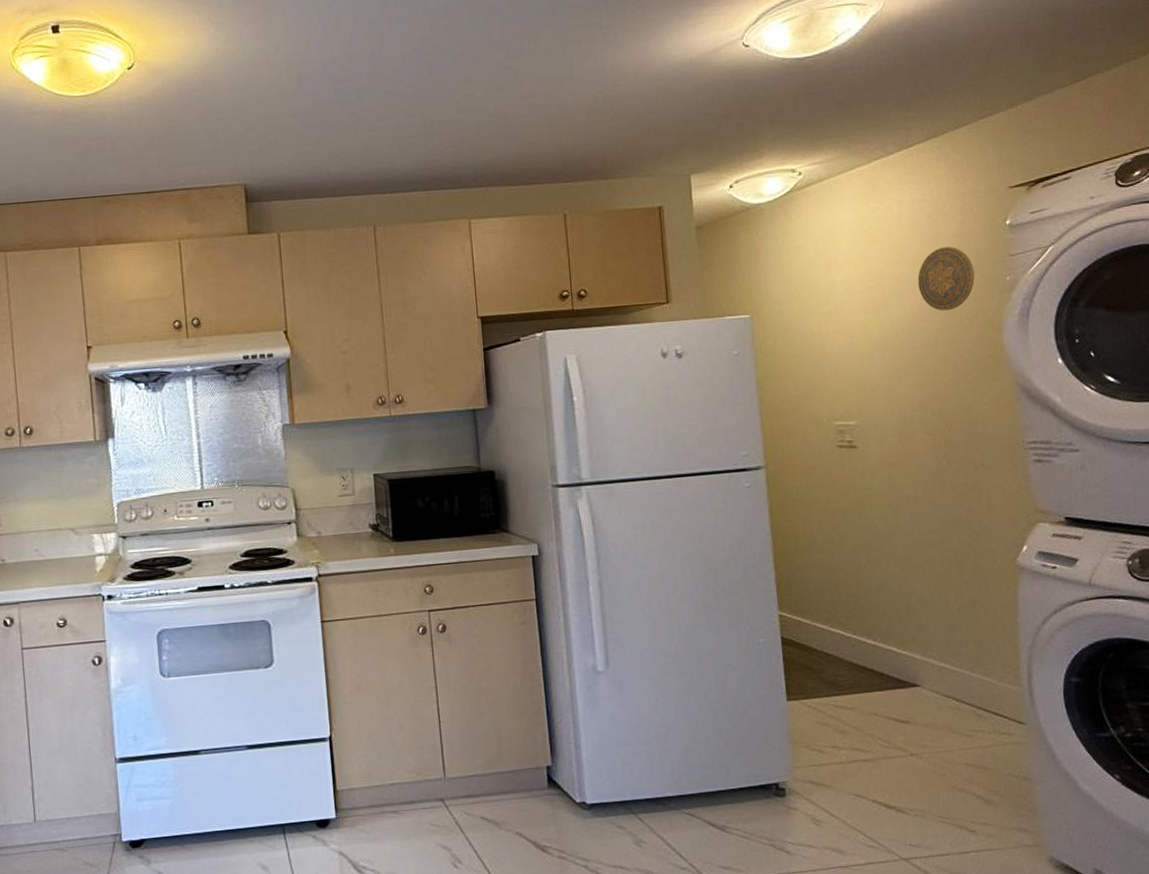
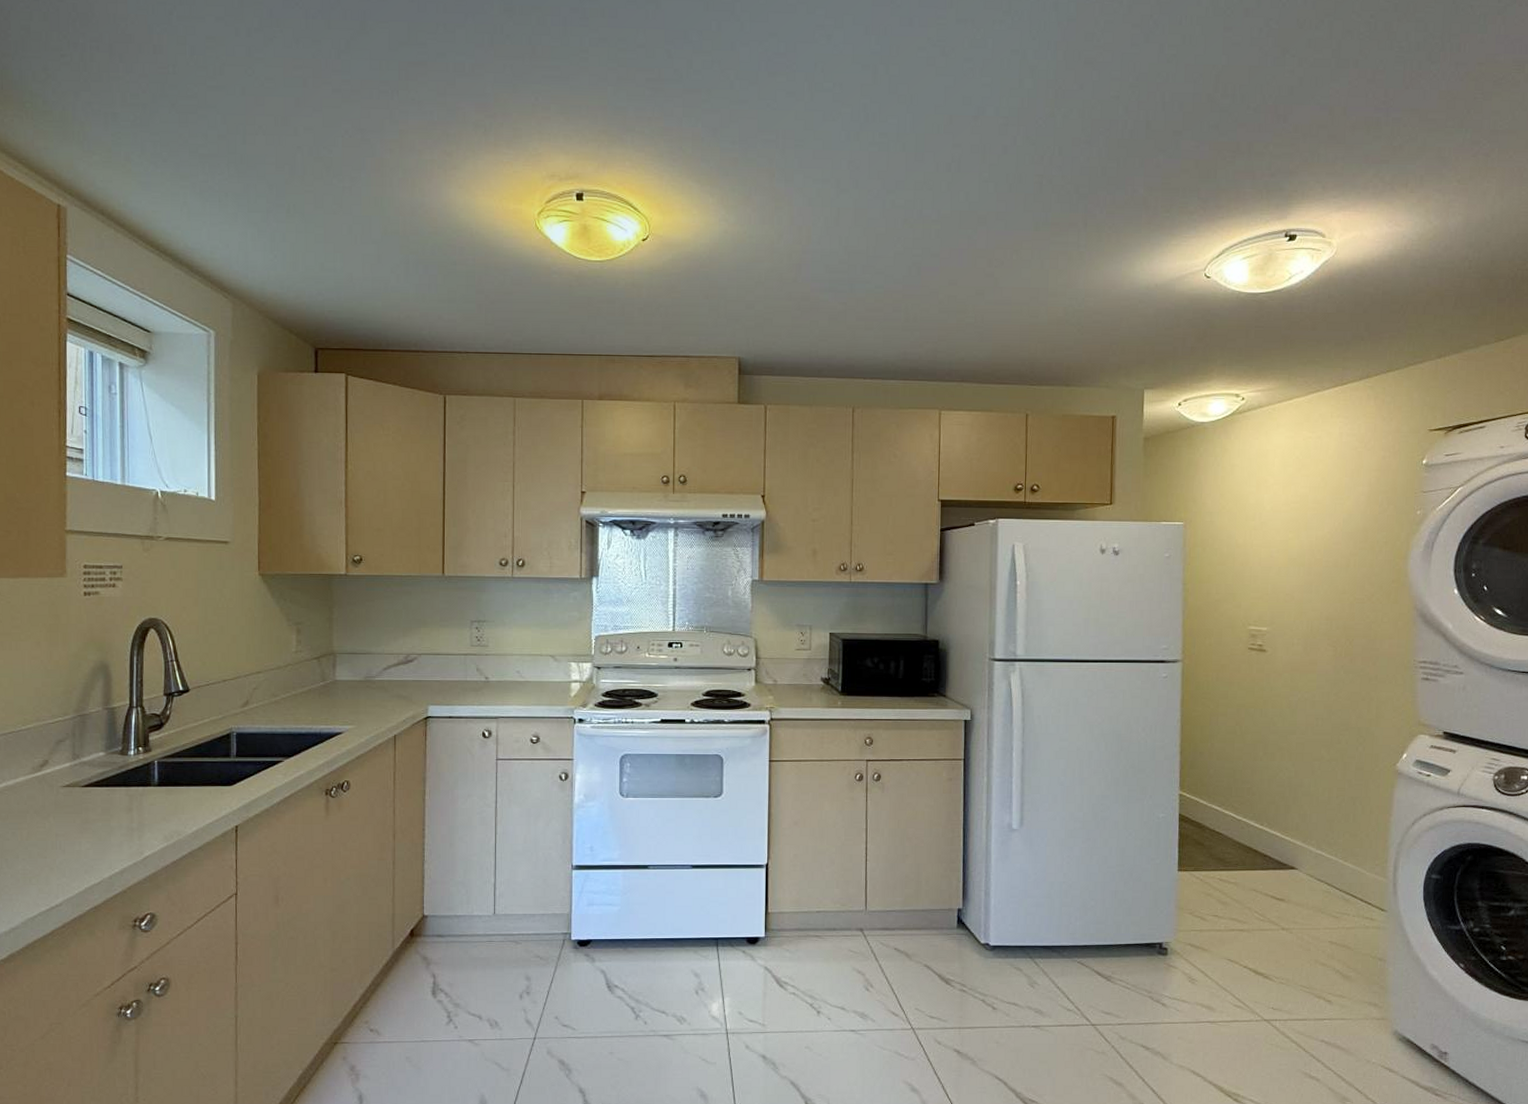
decorative plate: present [918,246,975,311] -> none [1337,478,1389,537]

